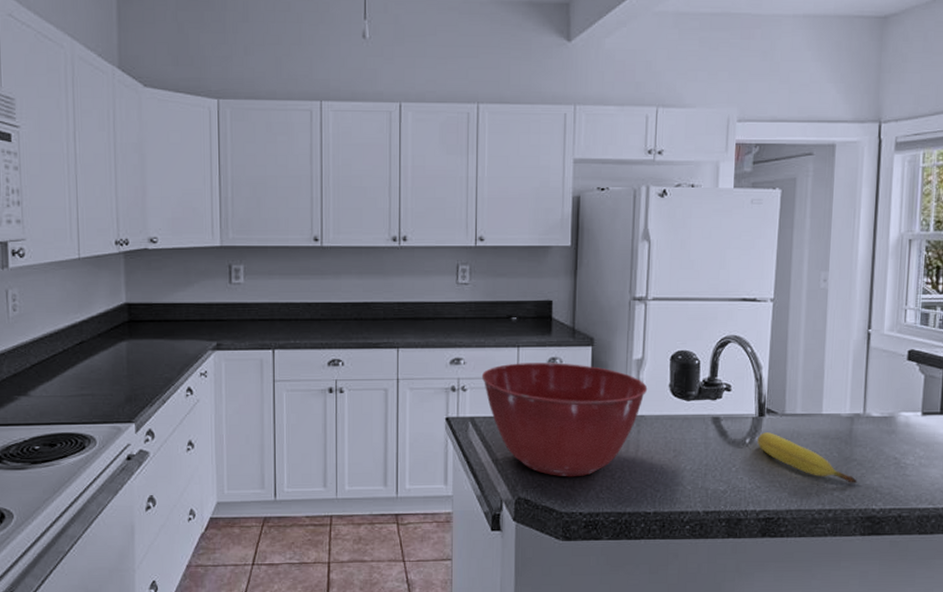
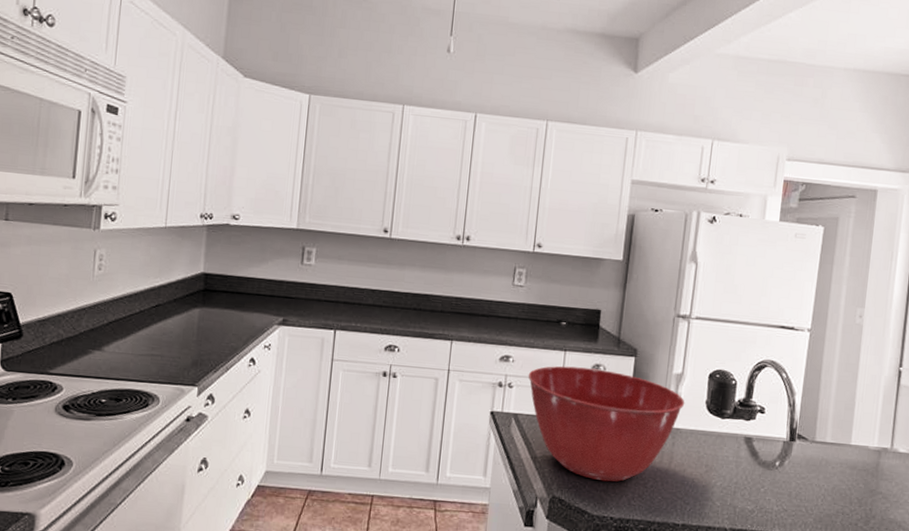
fruit: present [757,432,858,483] -> none [787,457,882,516]

